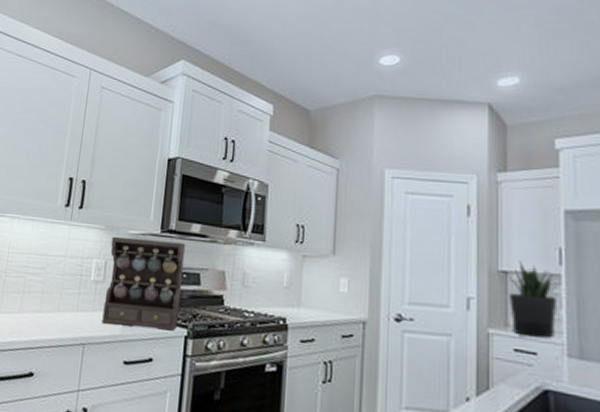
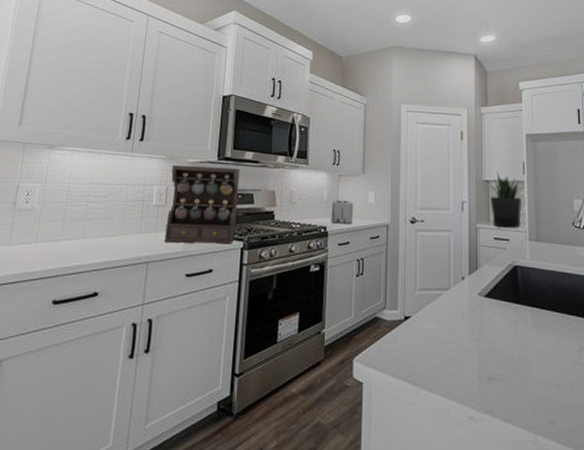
toaster: none [292,286,321,318] -> present [331,200,354,225]

